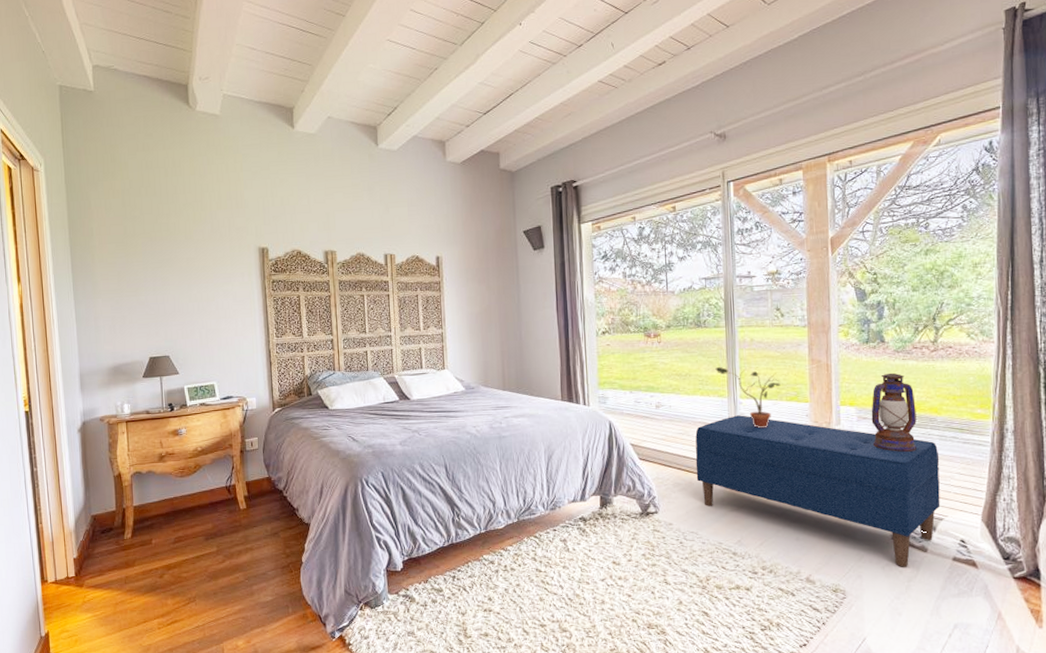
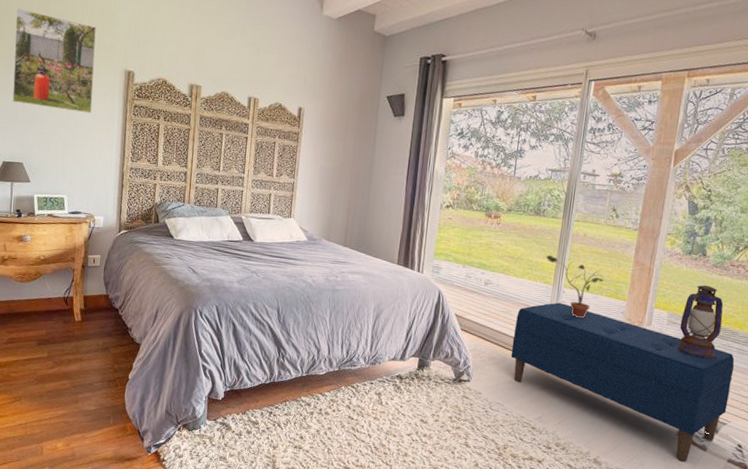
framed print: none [146,203,231,297] -> present [12,7,96,114]

